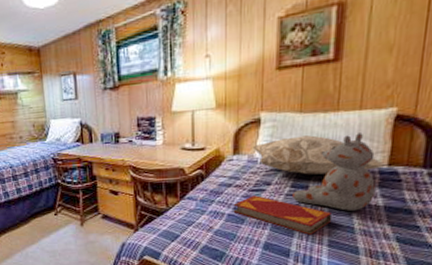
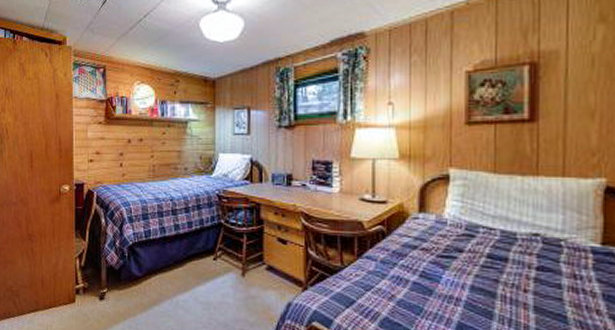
hardback book: present [233,195,333,235] -> none [419,262,539,319]
decorative pillow: present [254,135,389,175] -> none [442,199,603,248]
stuffed bear: present [292,133,375,211] -> none [489,203,588,296]

